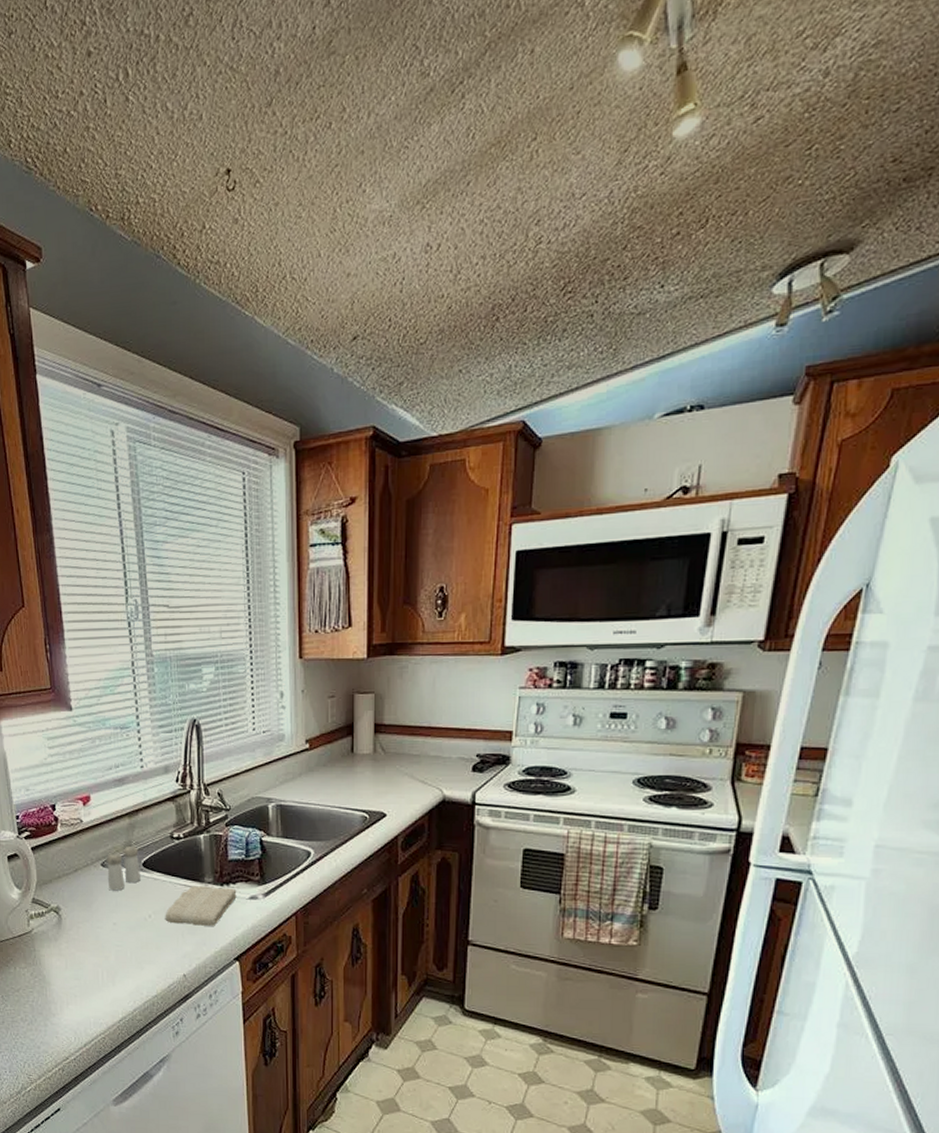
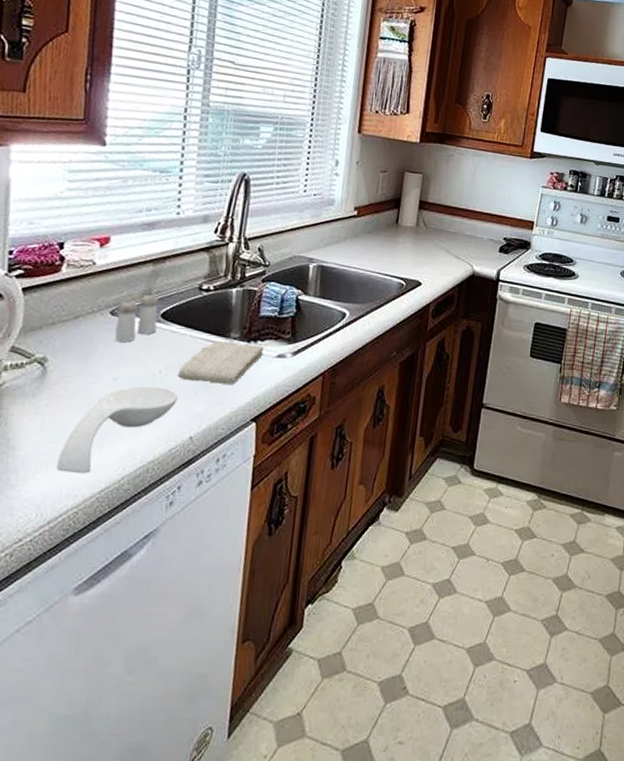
spoon rest: none [83,929,168,1006] -> present [56,386,178,474]

